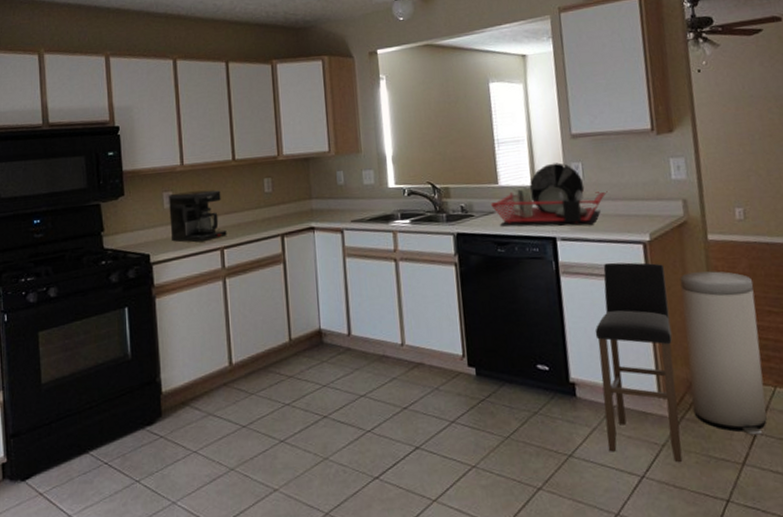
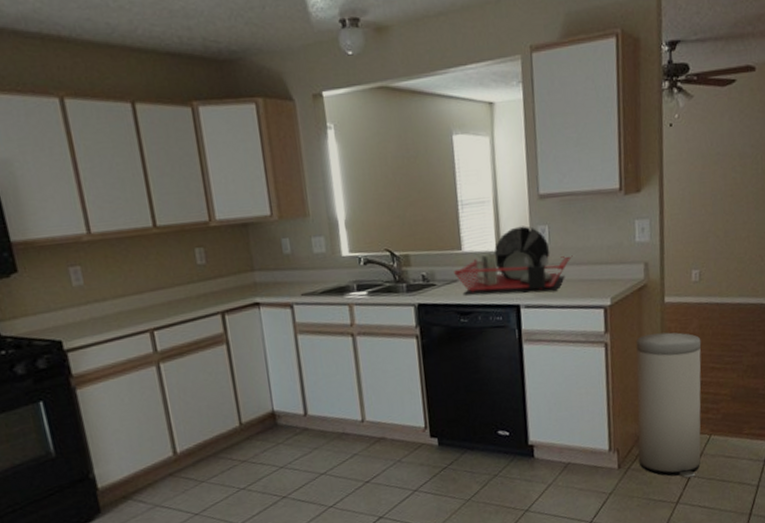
coffee maker: present [169,189,227,243] -> none [76,262,156,326]
bar stool: present [595,262,683,462] -> none [554,327,626,507]

